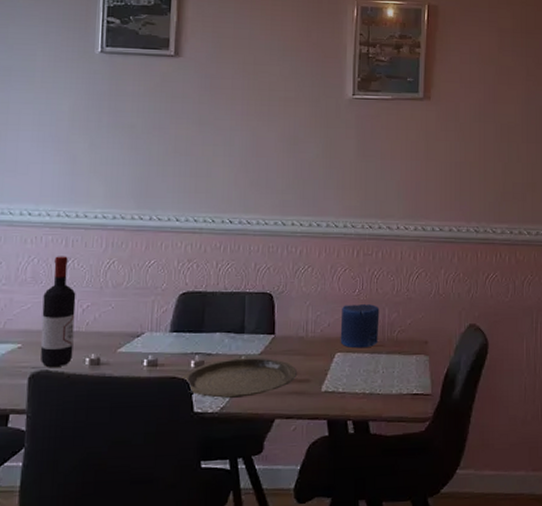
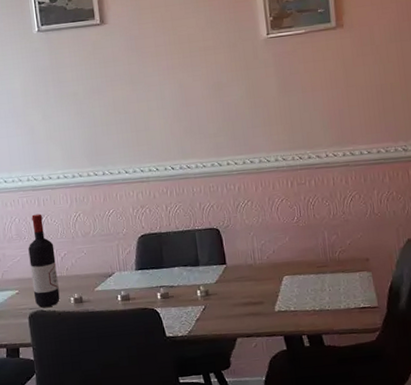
plate: present [181,357,297,398] -> none [151,285,251,323]
candle: present [340,304,380,349] -> none [284,229,321,271]

